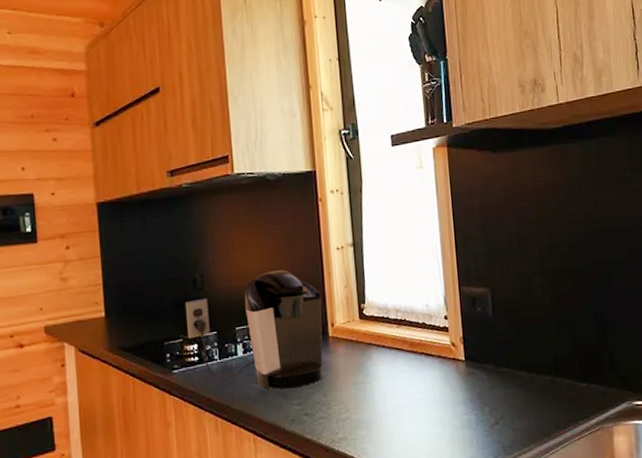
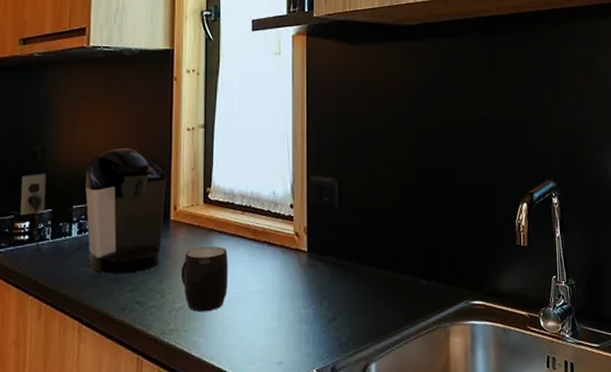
mug: none [343,359,390,421] -> present [180,246,228,312]

